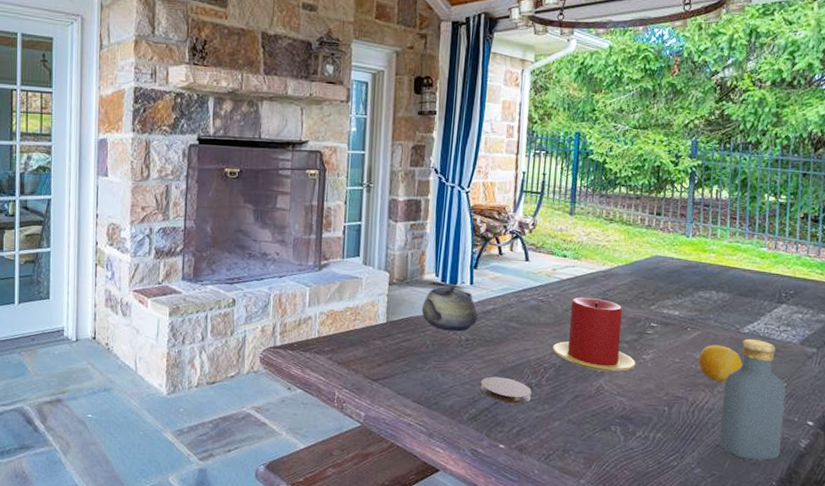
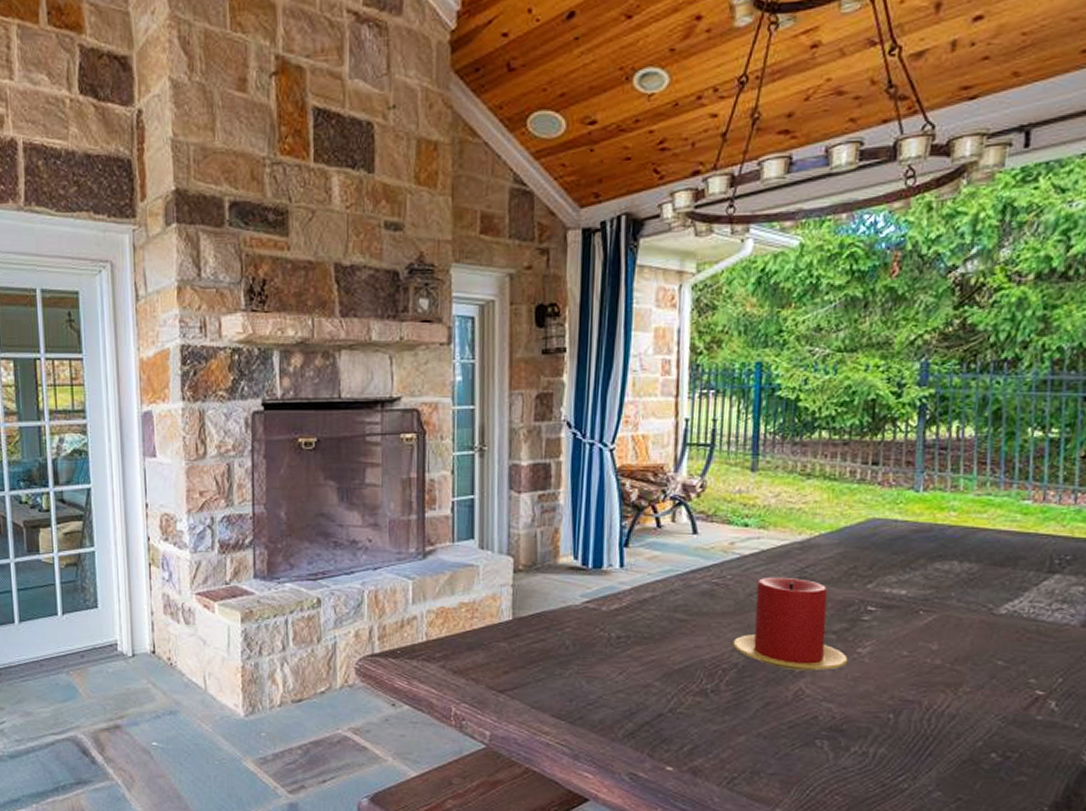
teapot: present [421,283,479,332] -> none [557,567,633,627]
coaster: present [480,376,532,404] -> none [638,682,708,716]
fruit: present [699,344,743,383] -> none [936,631,999,681]
vodka: present [719,338,786,460] -> none [966,621,1062,779]

